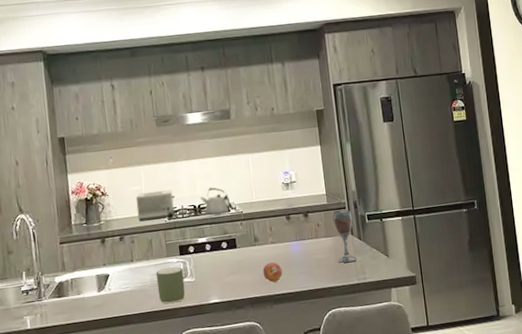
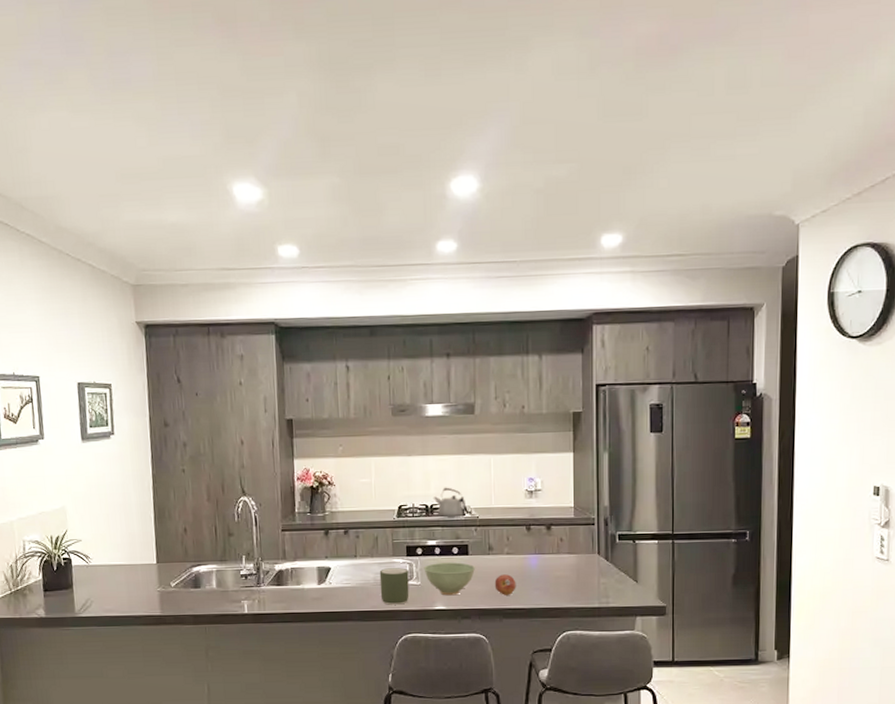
toaster: present [136,190,175,222] -> none [364,485,407,516]
bowl: none [197,256,244,289] -> present [424,562,475,596]
cup: present [332,209,357,263] -> none [578,525,601,584]

